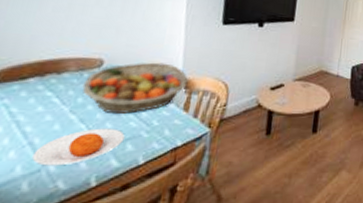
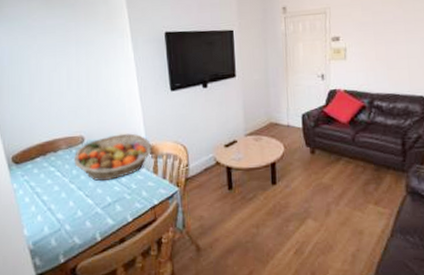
plate: present [32,128,125,166] -> none [53,193,113,226]

